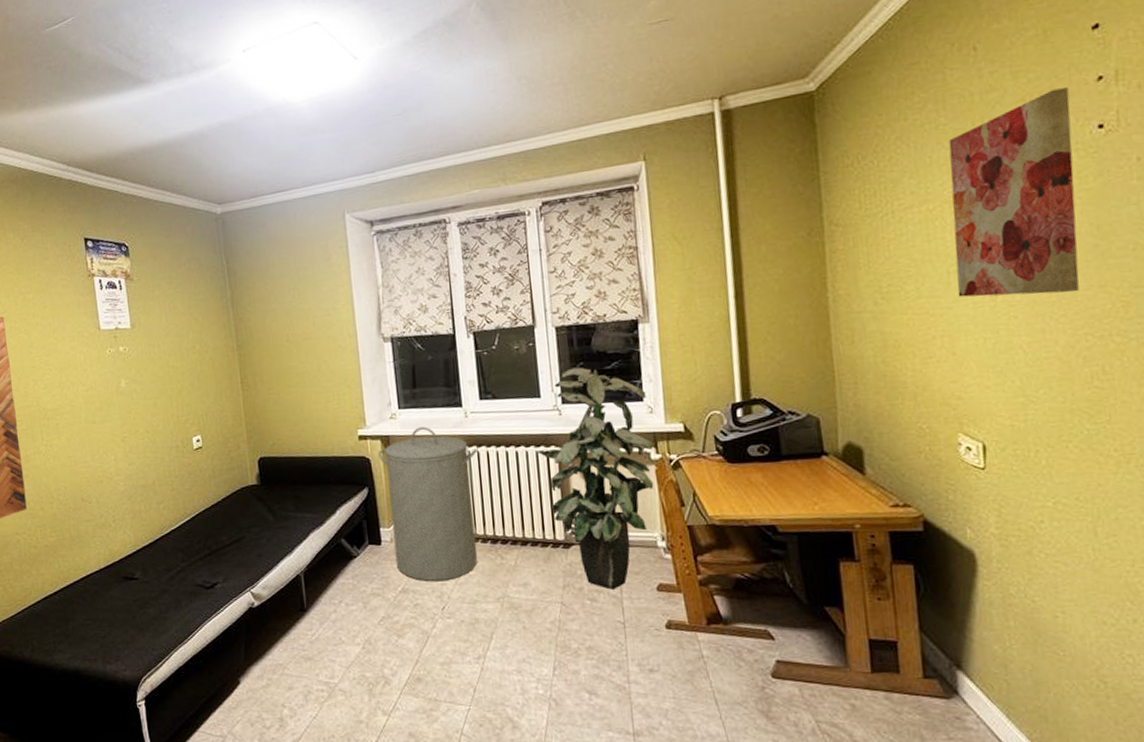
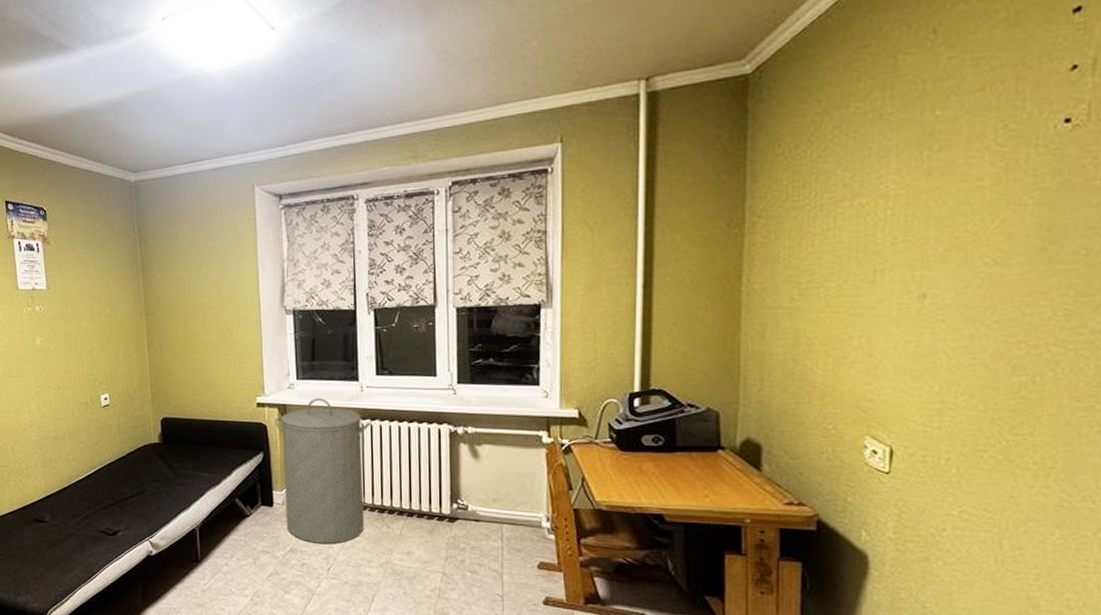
indoor plant: present [537,367,654,590] -> none [429,349,546,564]
wall art: present [948,87,1079,297] -> none [882,77,1036,298]

